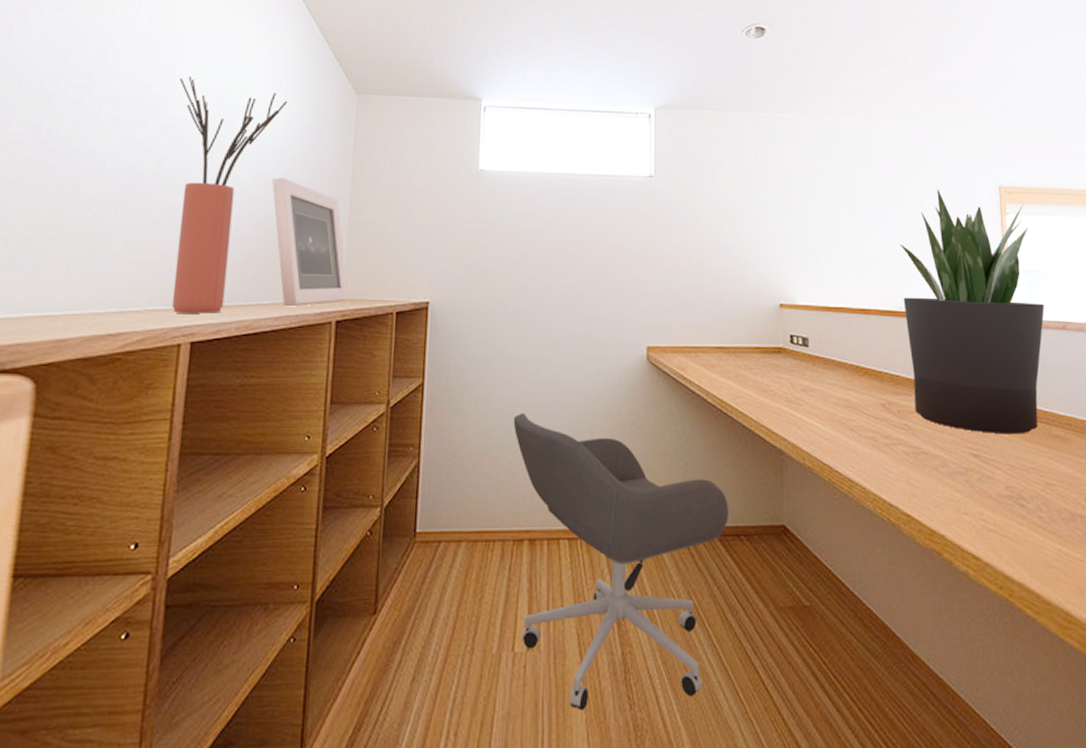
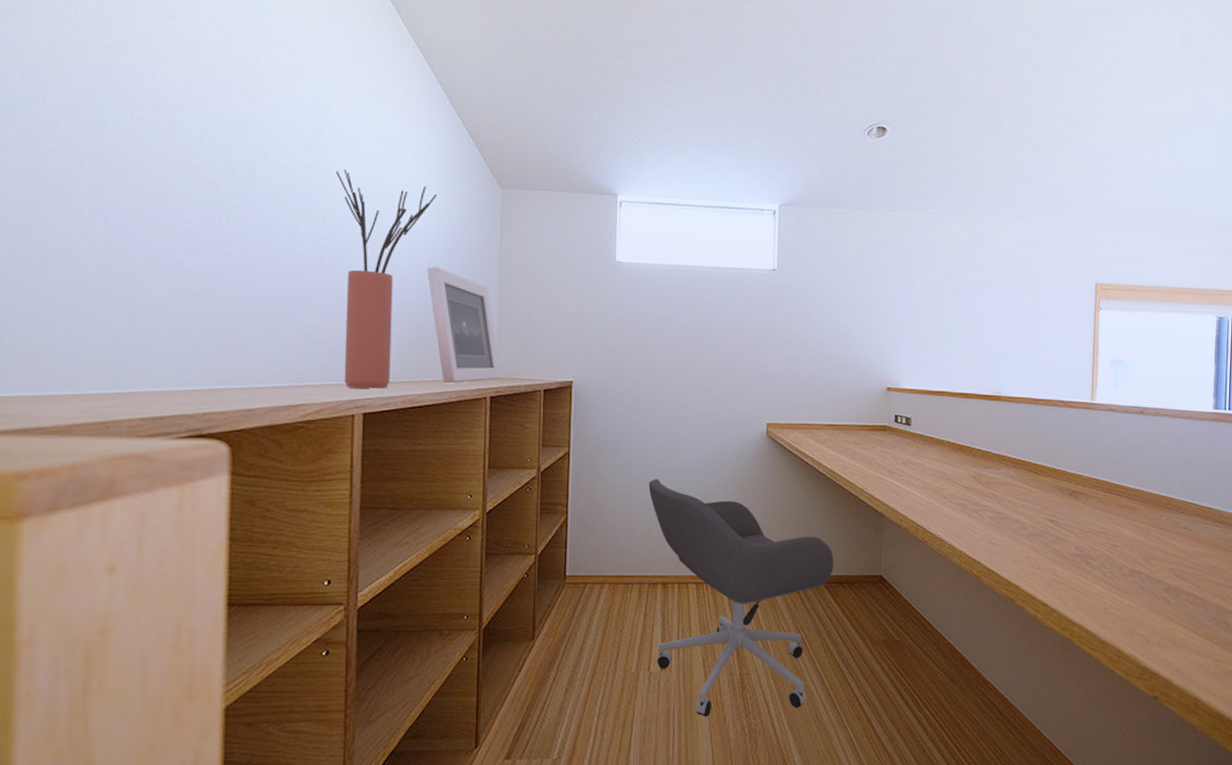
planter: present [900,189,1045,435] -> none [998,285,1127,504]

